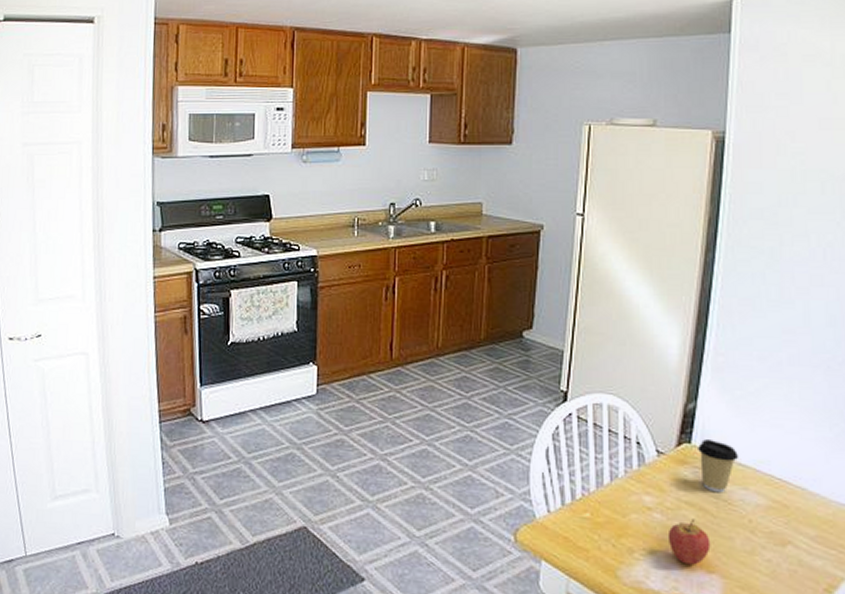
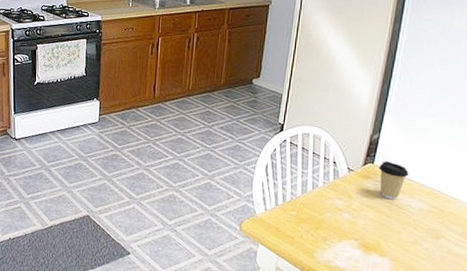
fruit: present [667,519,711,565] -> none [352,218,384,251]

